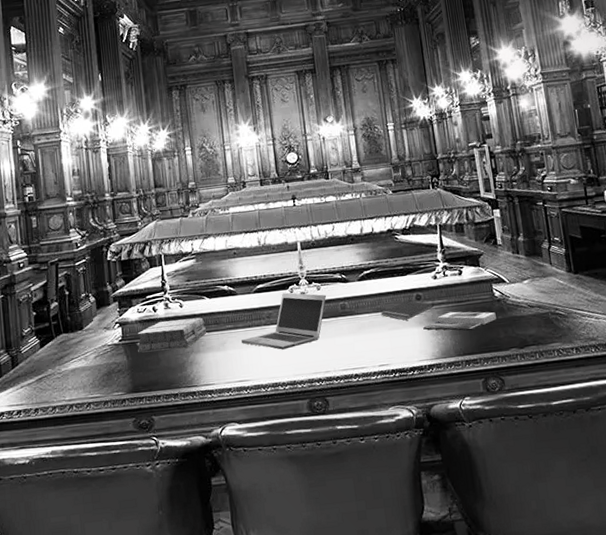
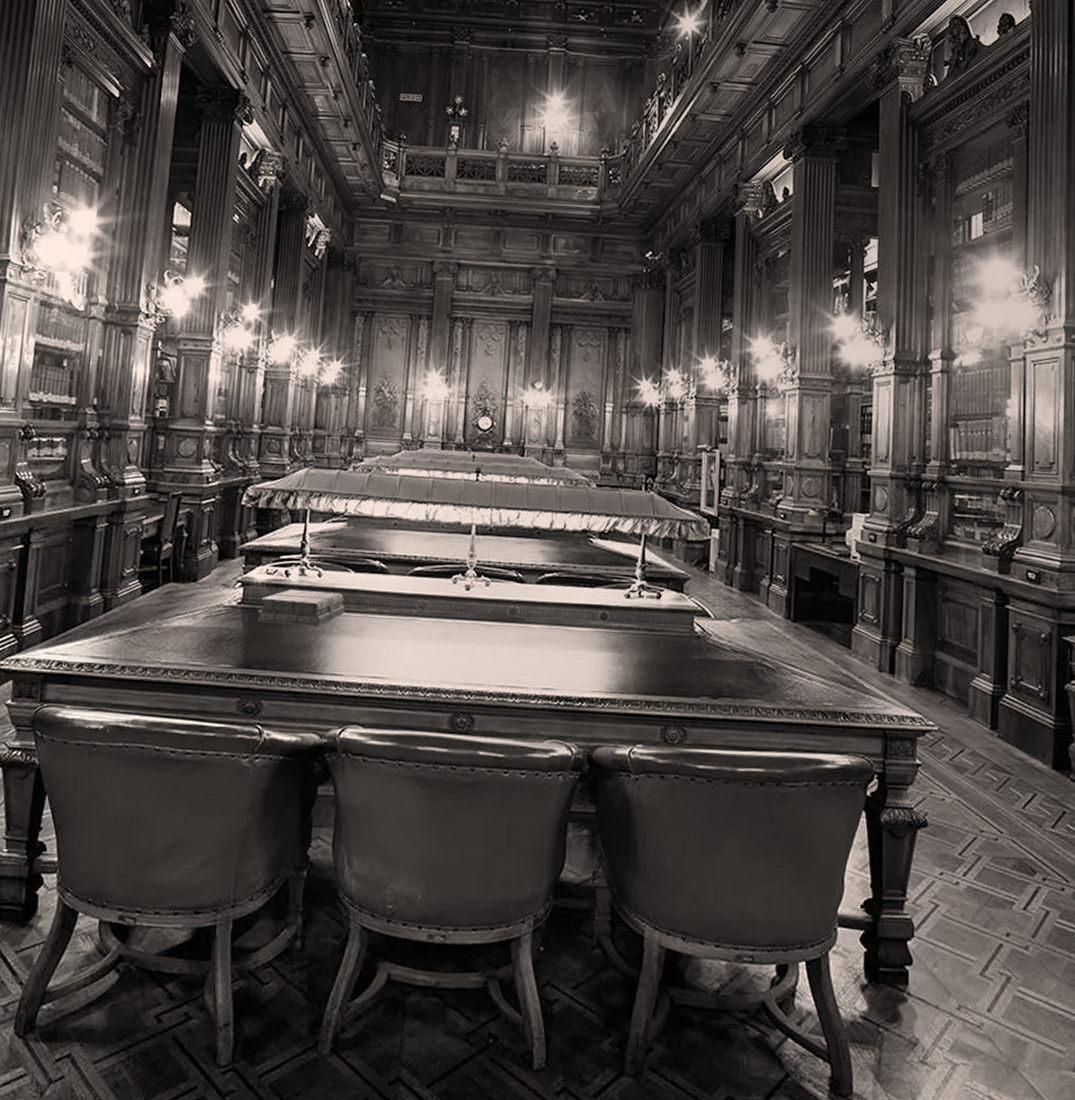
laptop: present [241,292,327,350] -> none [384,582,496,650]
notepad: present [380,300,434,321] -> none [556,618,620,641]
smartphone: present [423,311,496,331] -> none [603,640,692,667]

